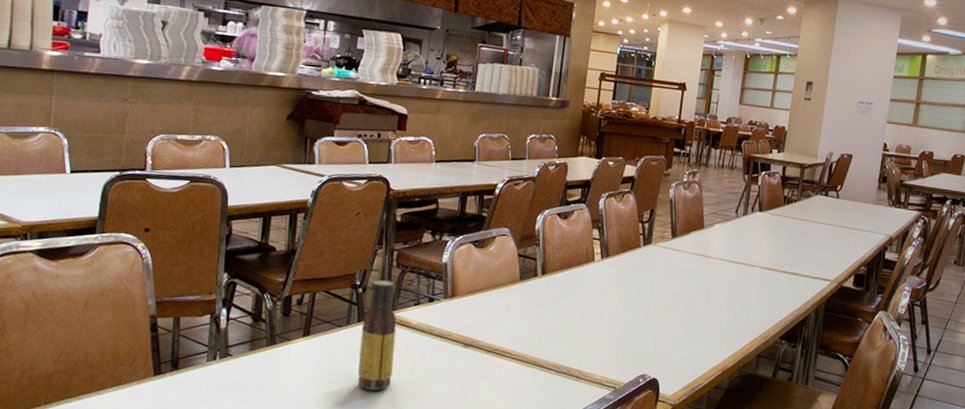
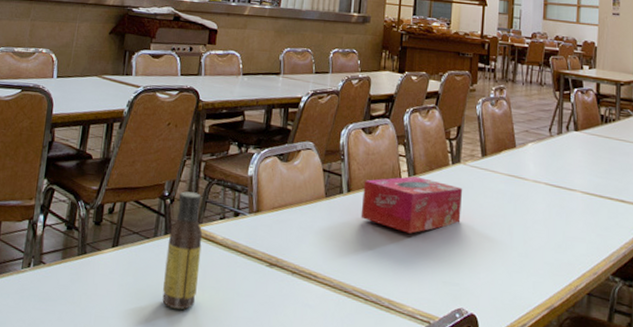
tissue box: none [554,257,652,311] -> present [360,176,463,234]

